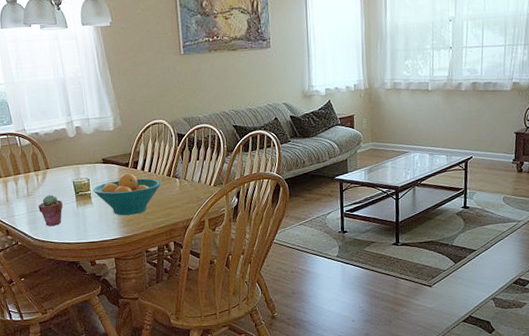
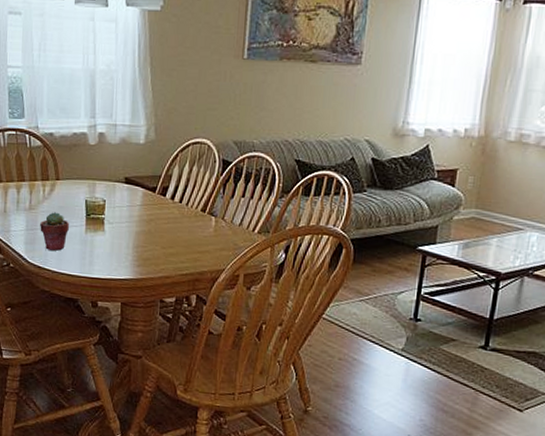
fruit bowl: present [93,173,162,216] -> none [108,200,193,253]

